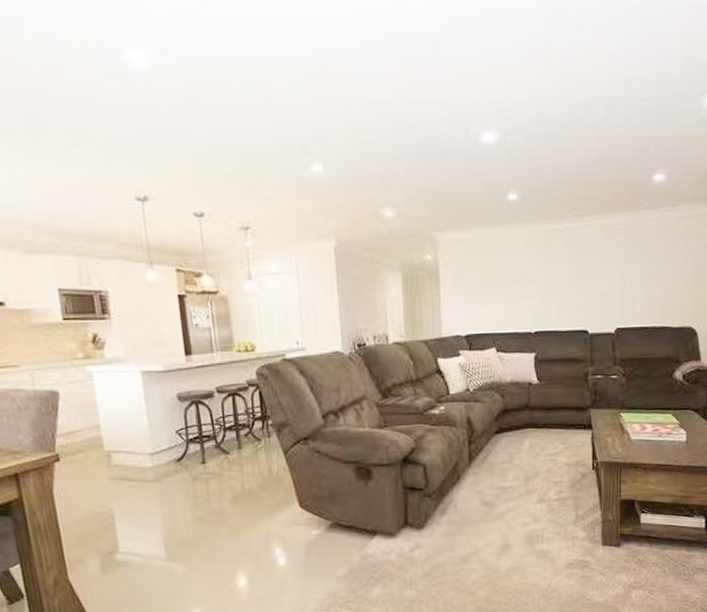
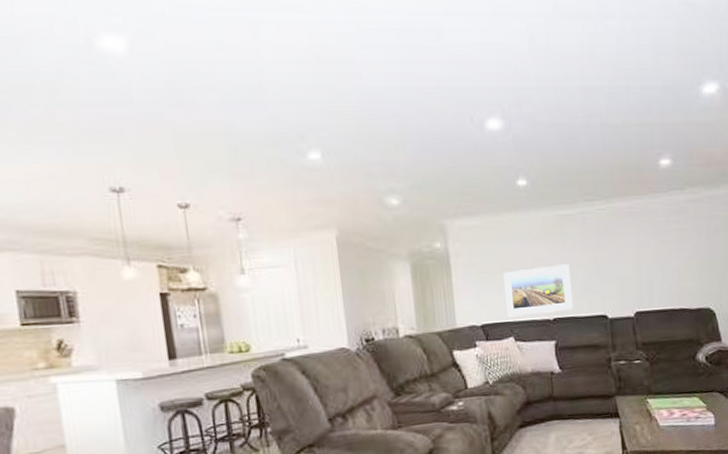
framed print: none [489,279,554,329] -> present [503,264,573,317]

